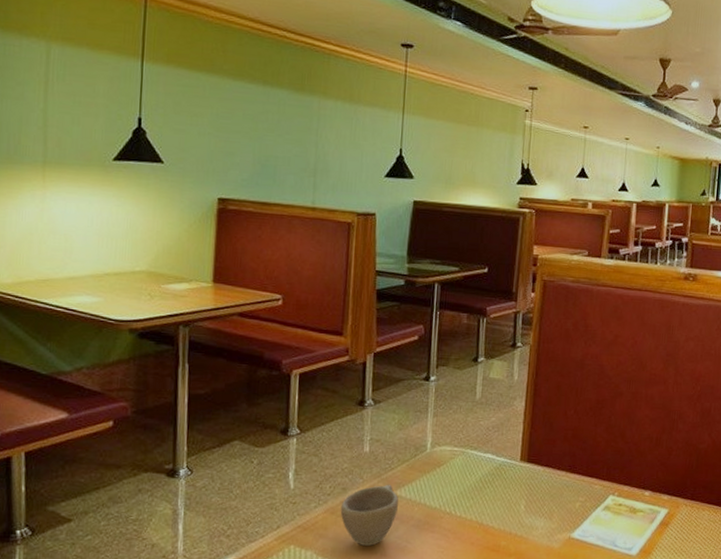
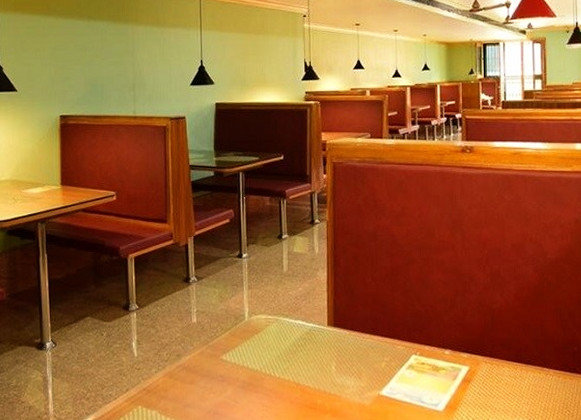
cup: present [340,484,399,546] -> none [177,350,226,405]

